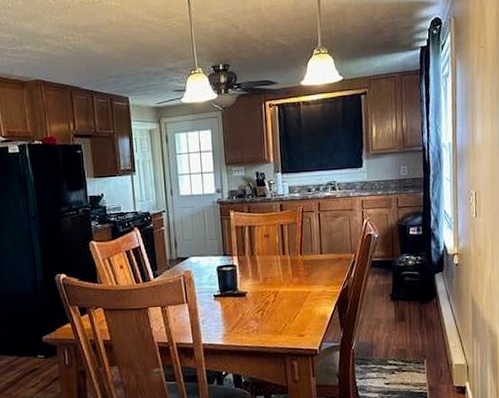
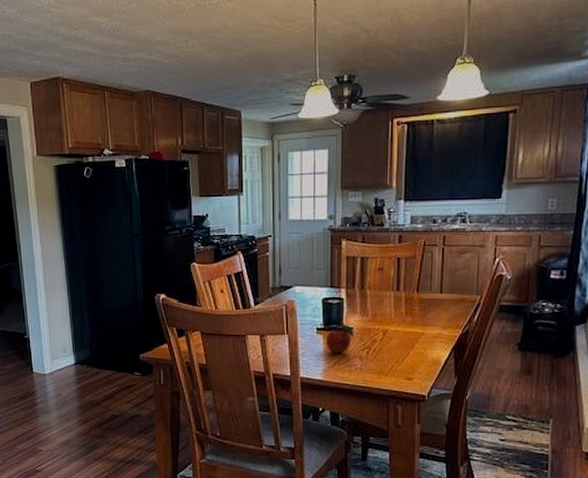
fruit: none [223,289,248,318] -> present [326,324,353,353]

